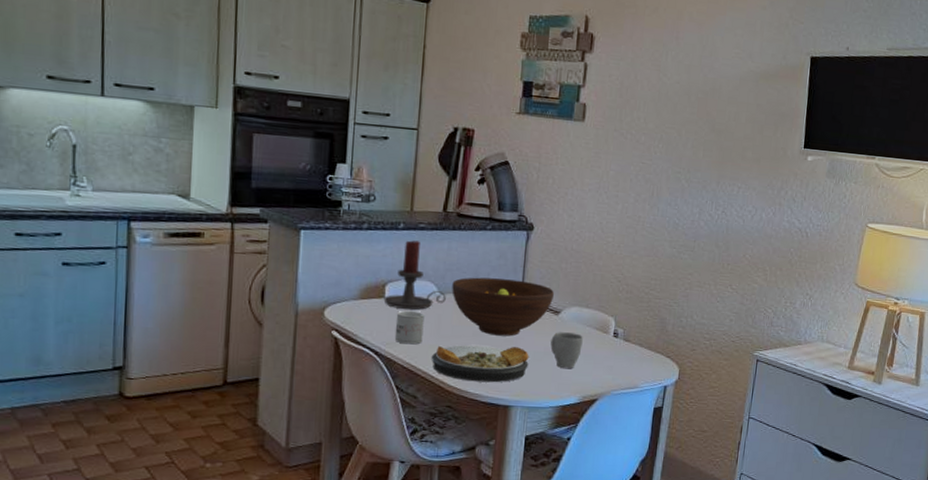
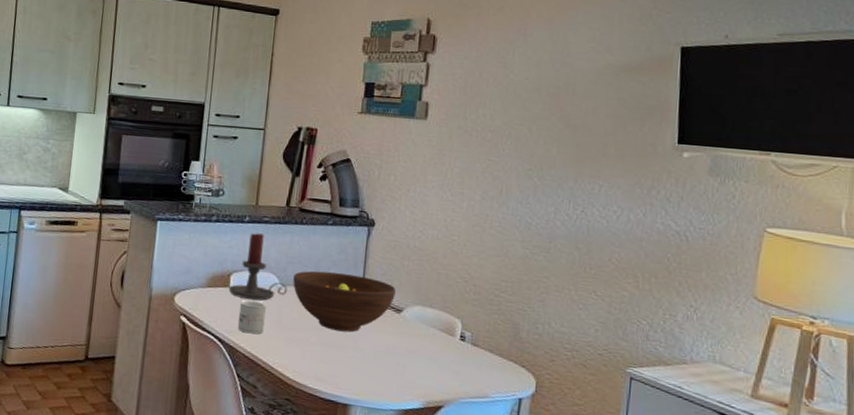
plate: present [431,345,529,383] -> none [271,338,370,380]
mug: present [550,332,583,369] -> none [392,331,427,371]

